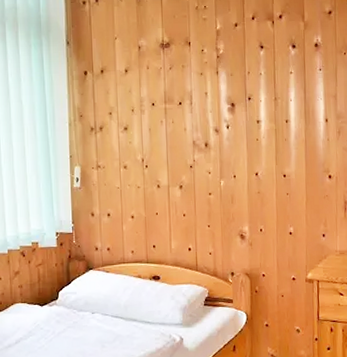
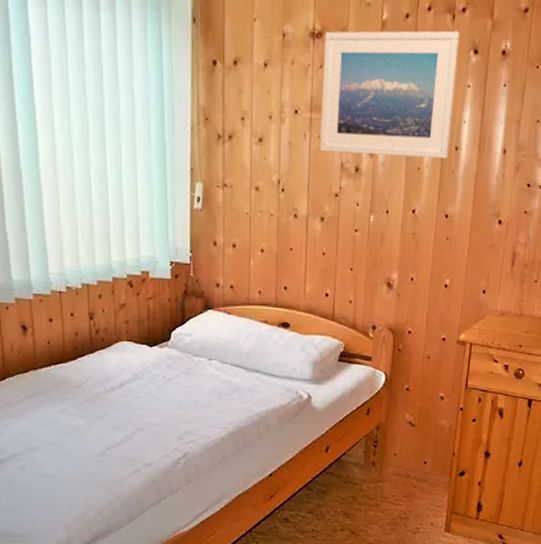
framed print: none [172,32,281,133] -> present [320,30,460,159]

